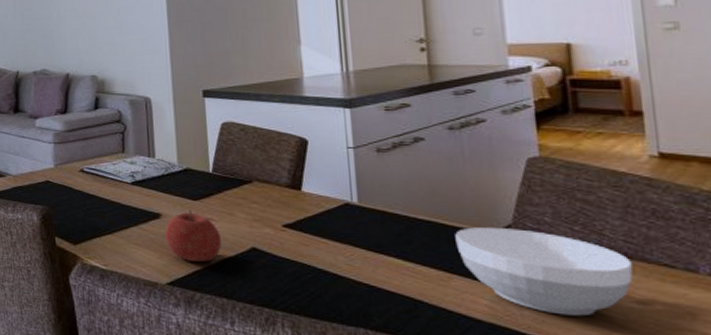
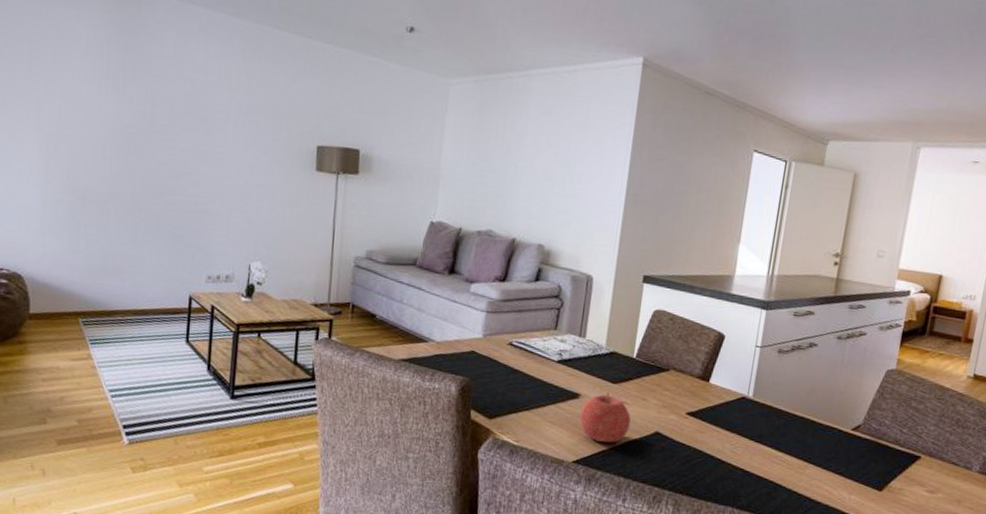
bowl: present [455,227,633,317] -> none [818,425,933,501]

